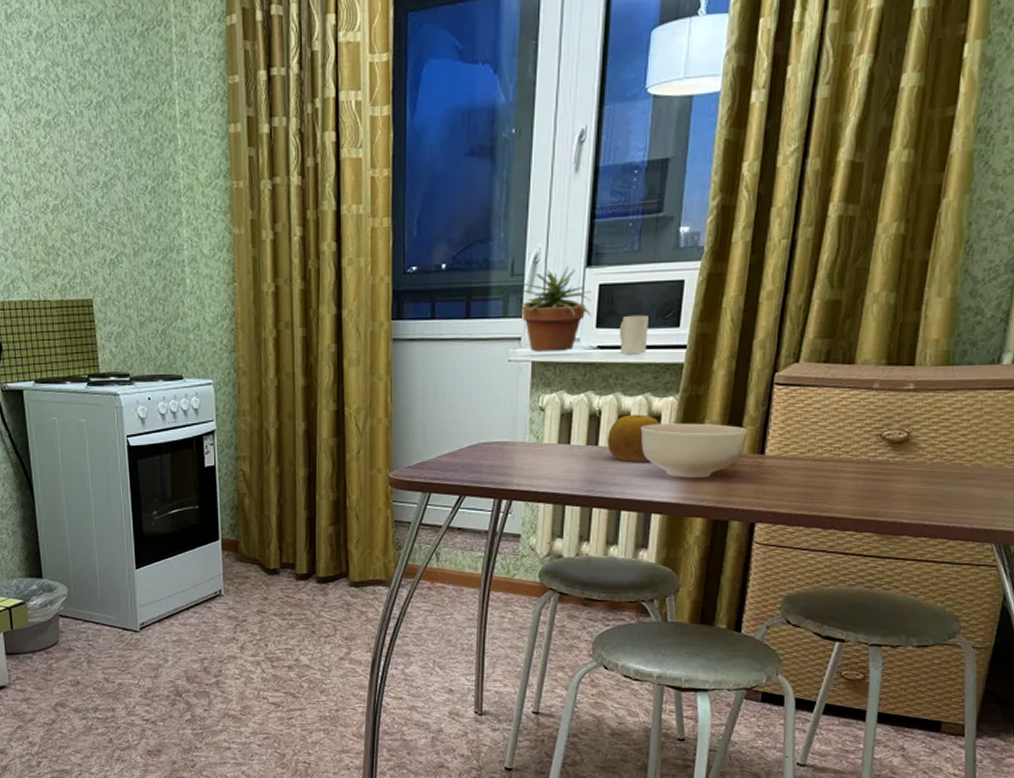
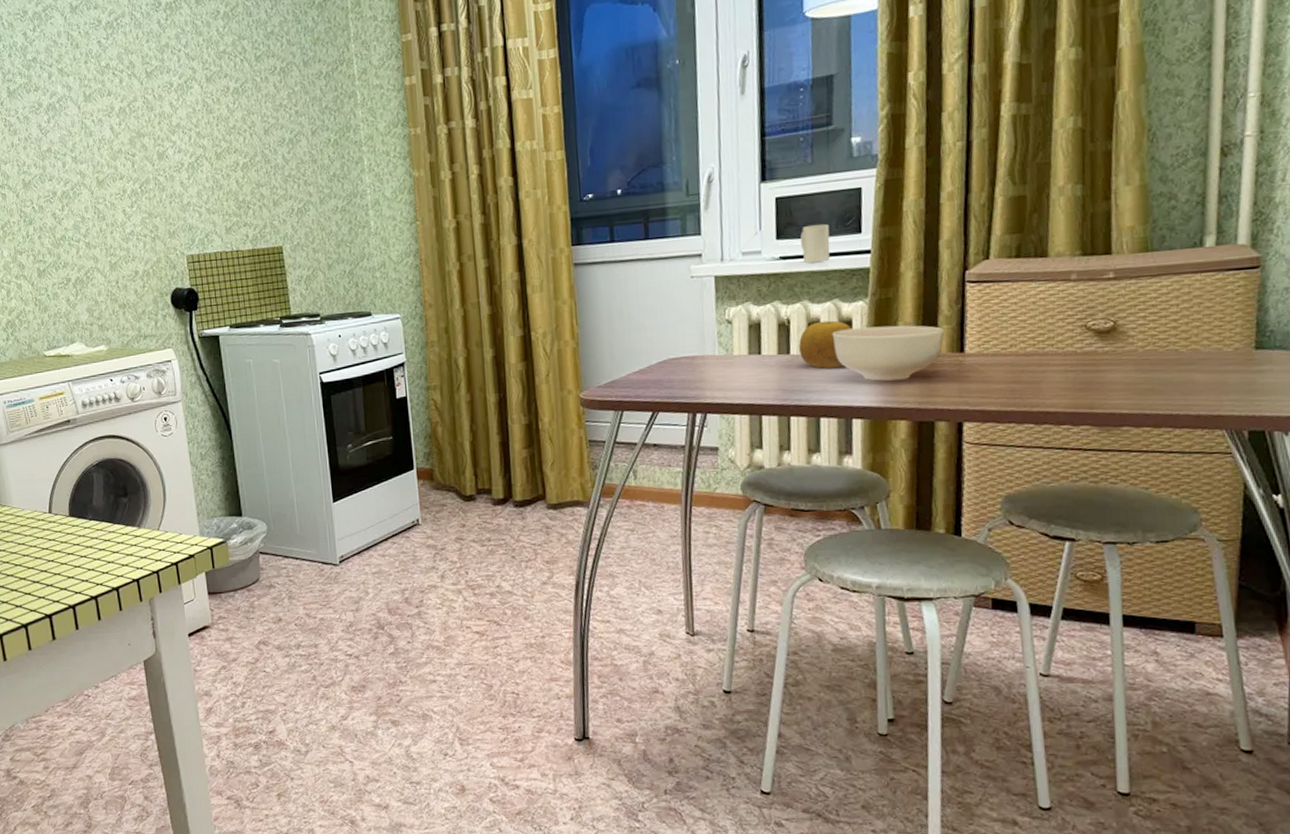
potted plant: present [518,266,592,353] -> none [696,183,772,268]

